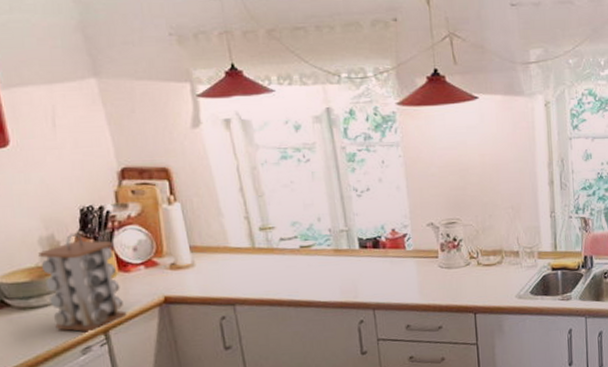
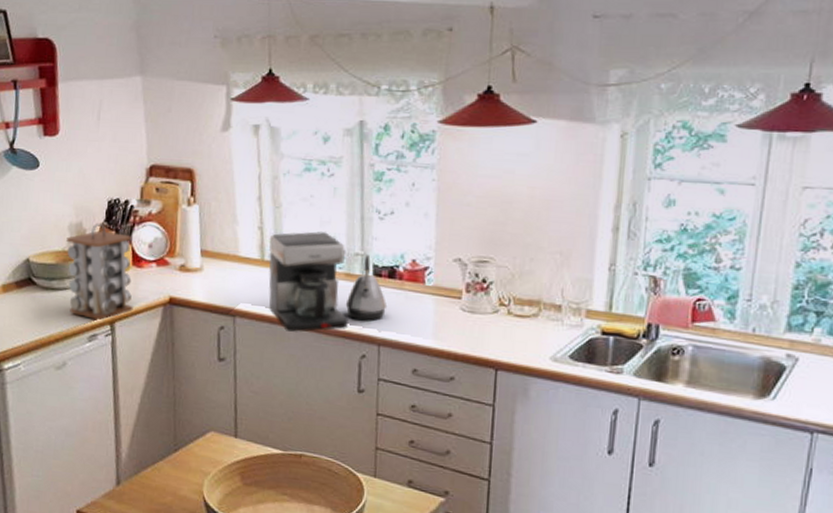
coffee maker: none [257,214,344,311] -> present [268,231,348,332]
kettle: none [338,230,376,290] -> present [345,255,388,321]

